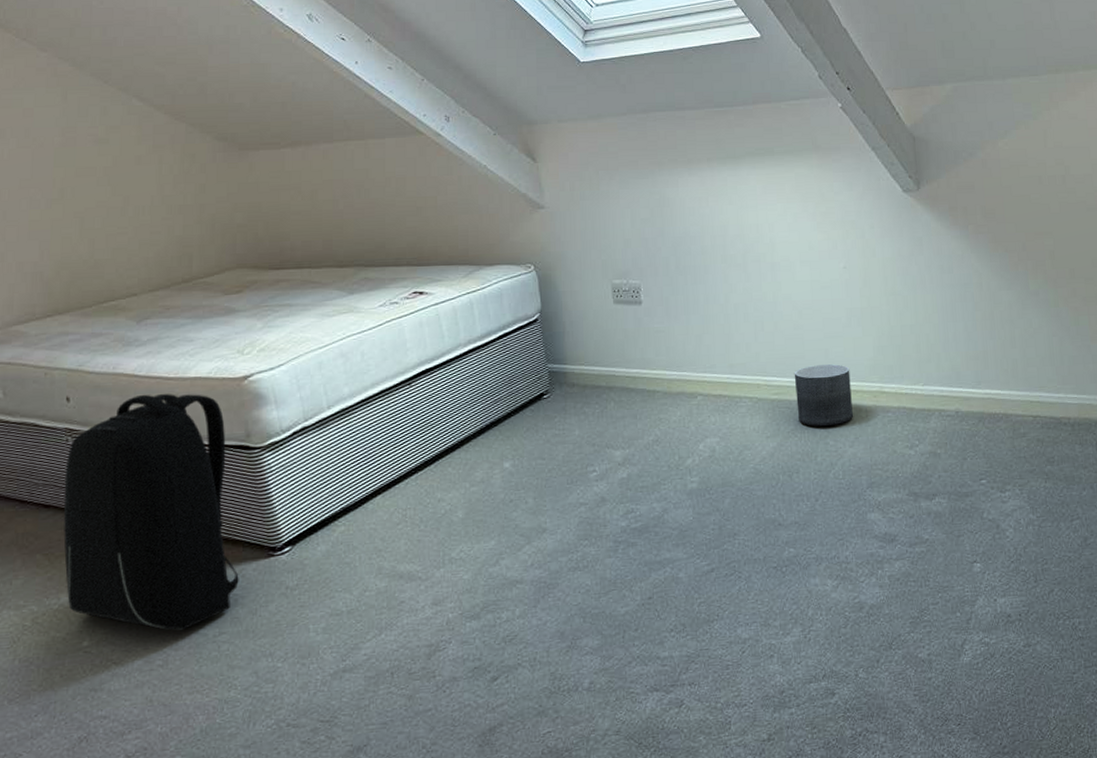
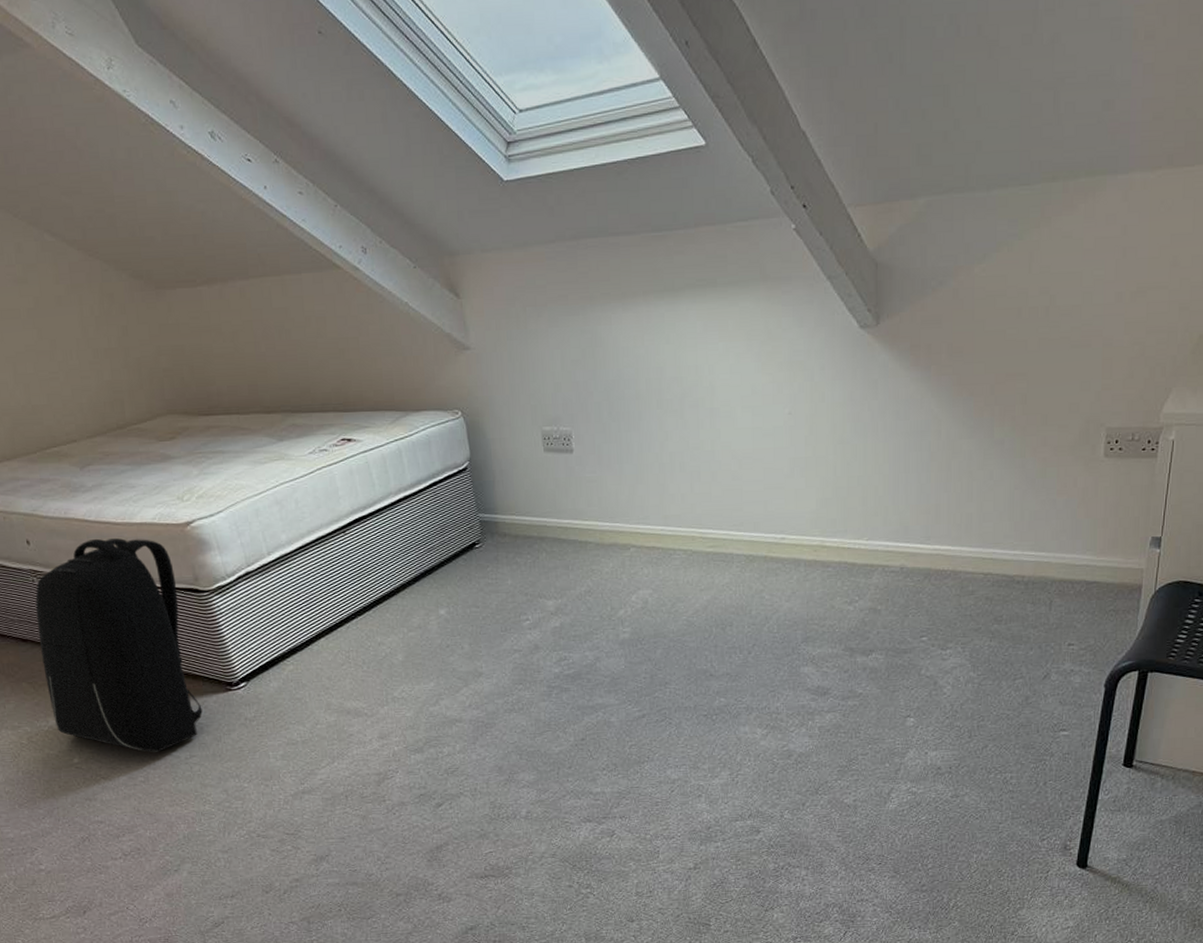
planter: present [794,364,854,426] -> none [730,517,792,580]

